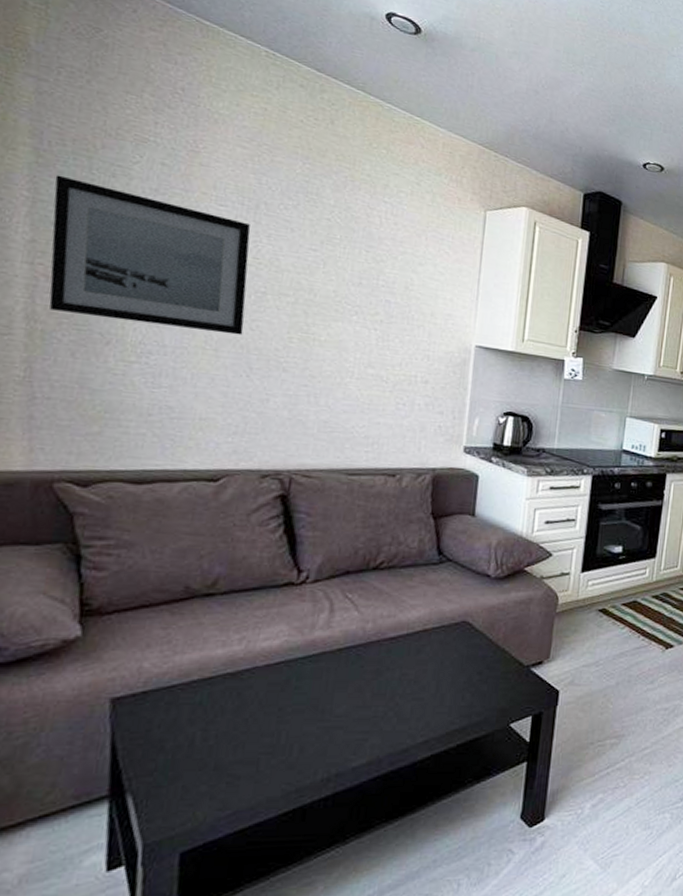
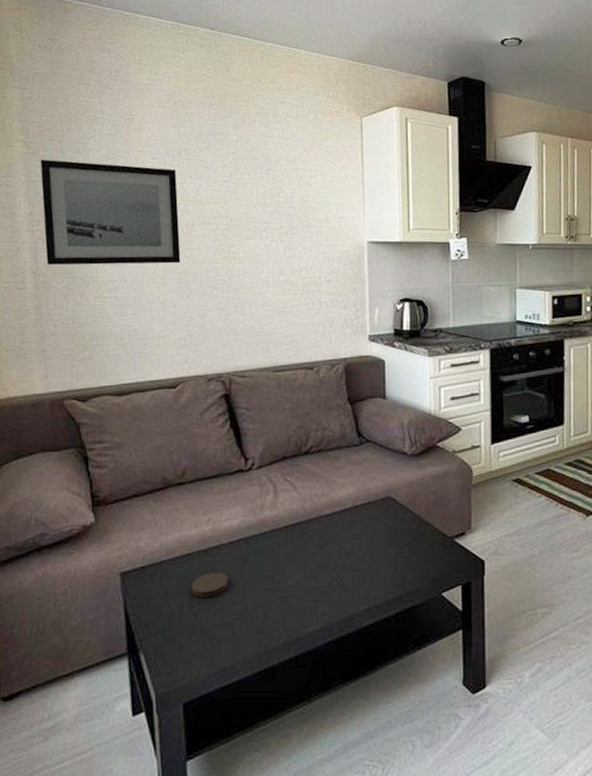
coaster: none [208,699,259,728] -> present [191,572,228,597]

